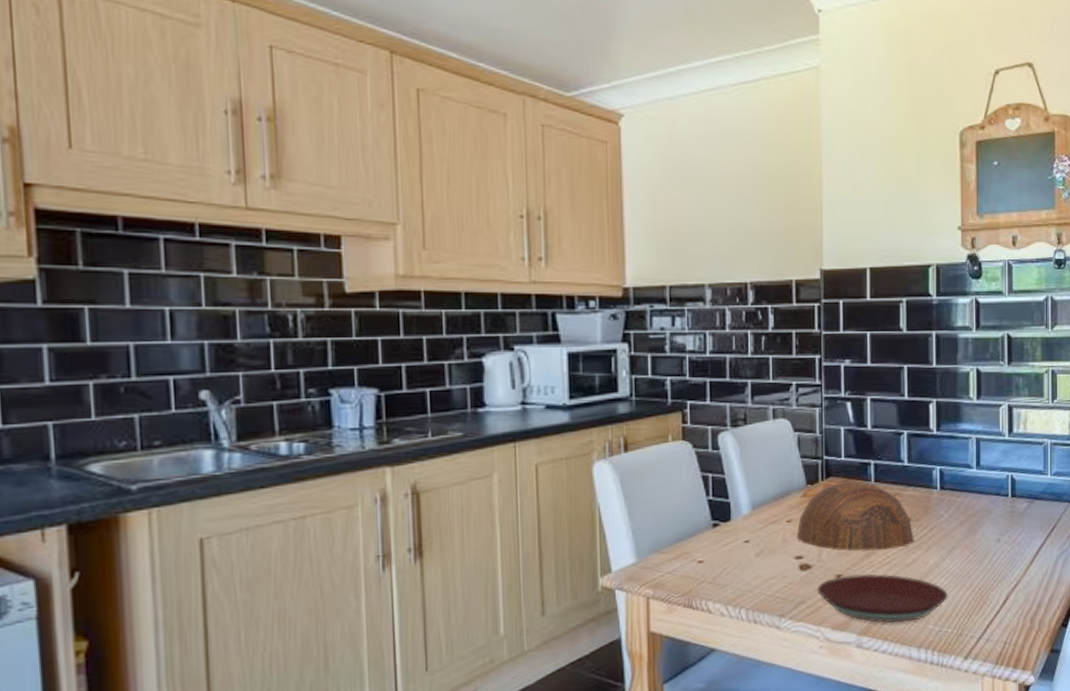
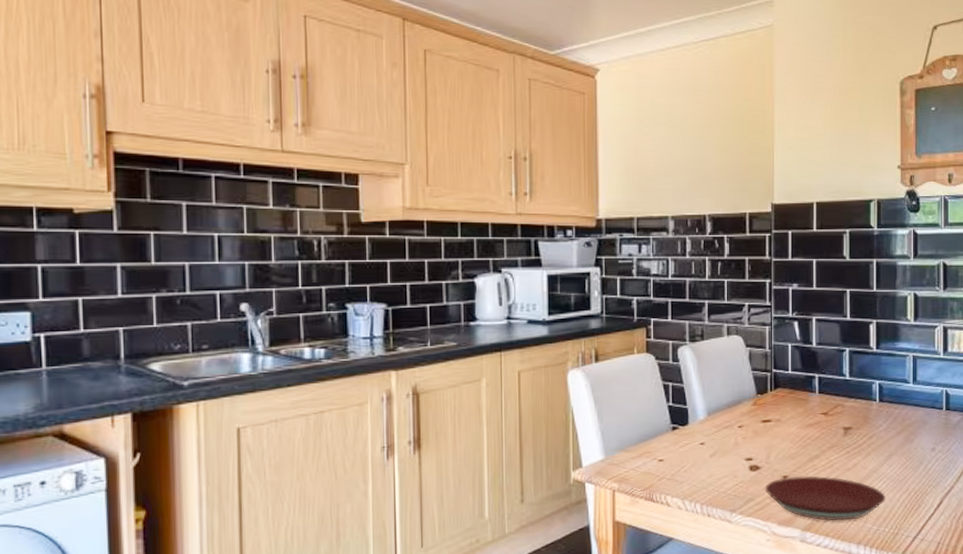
bowl: present [796,481,914,552] -> none [747,392,855,456]

